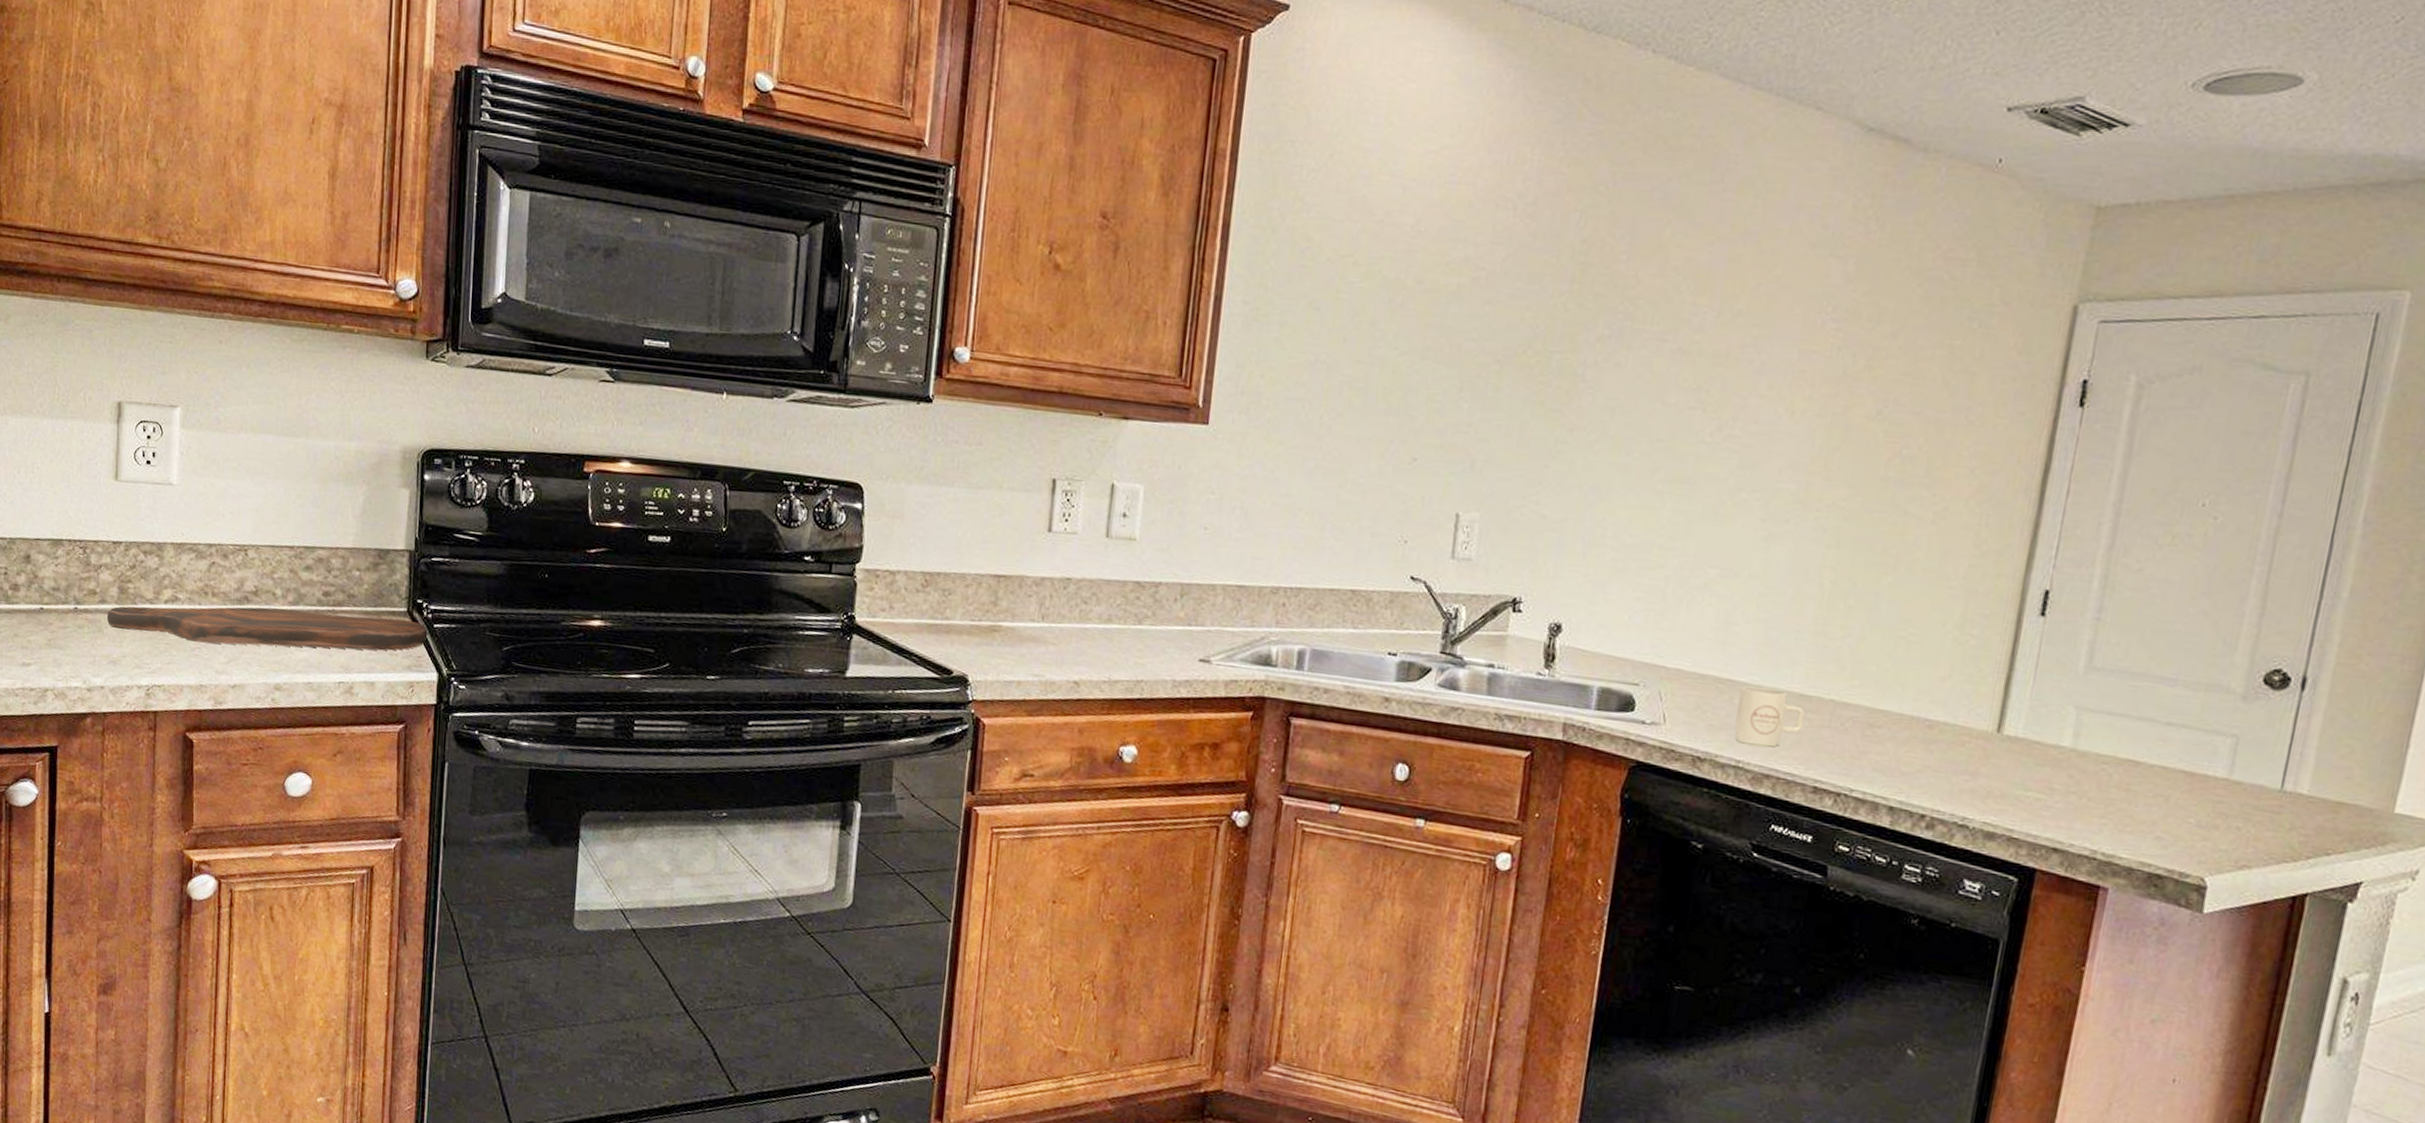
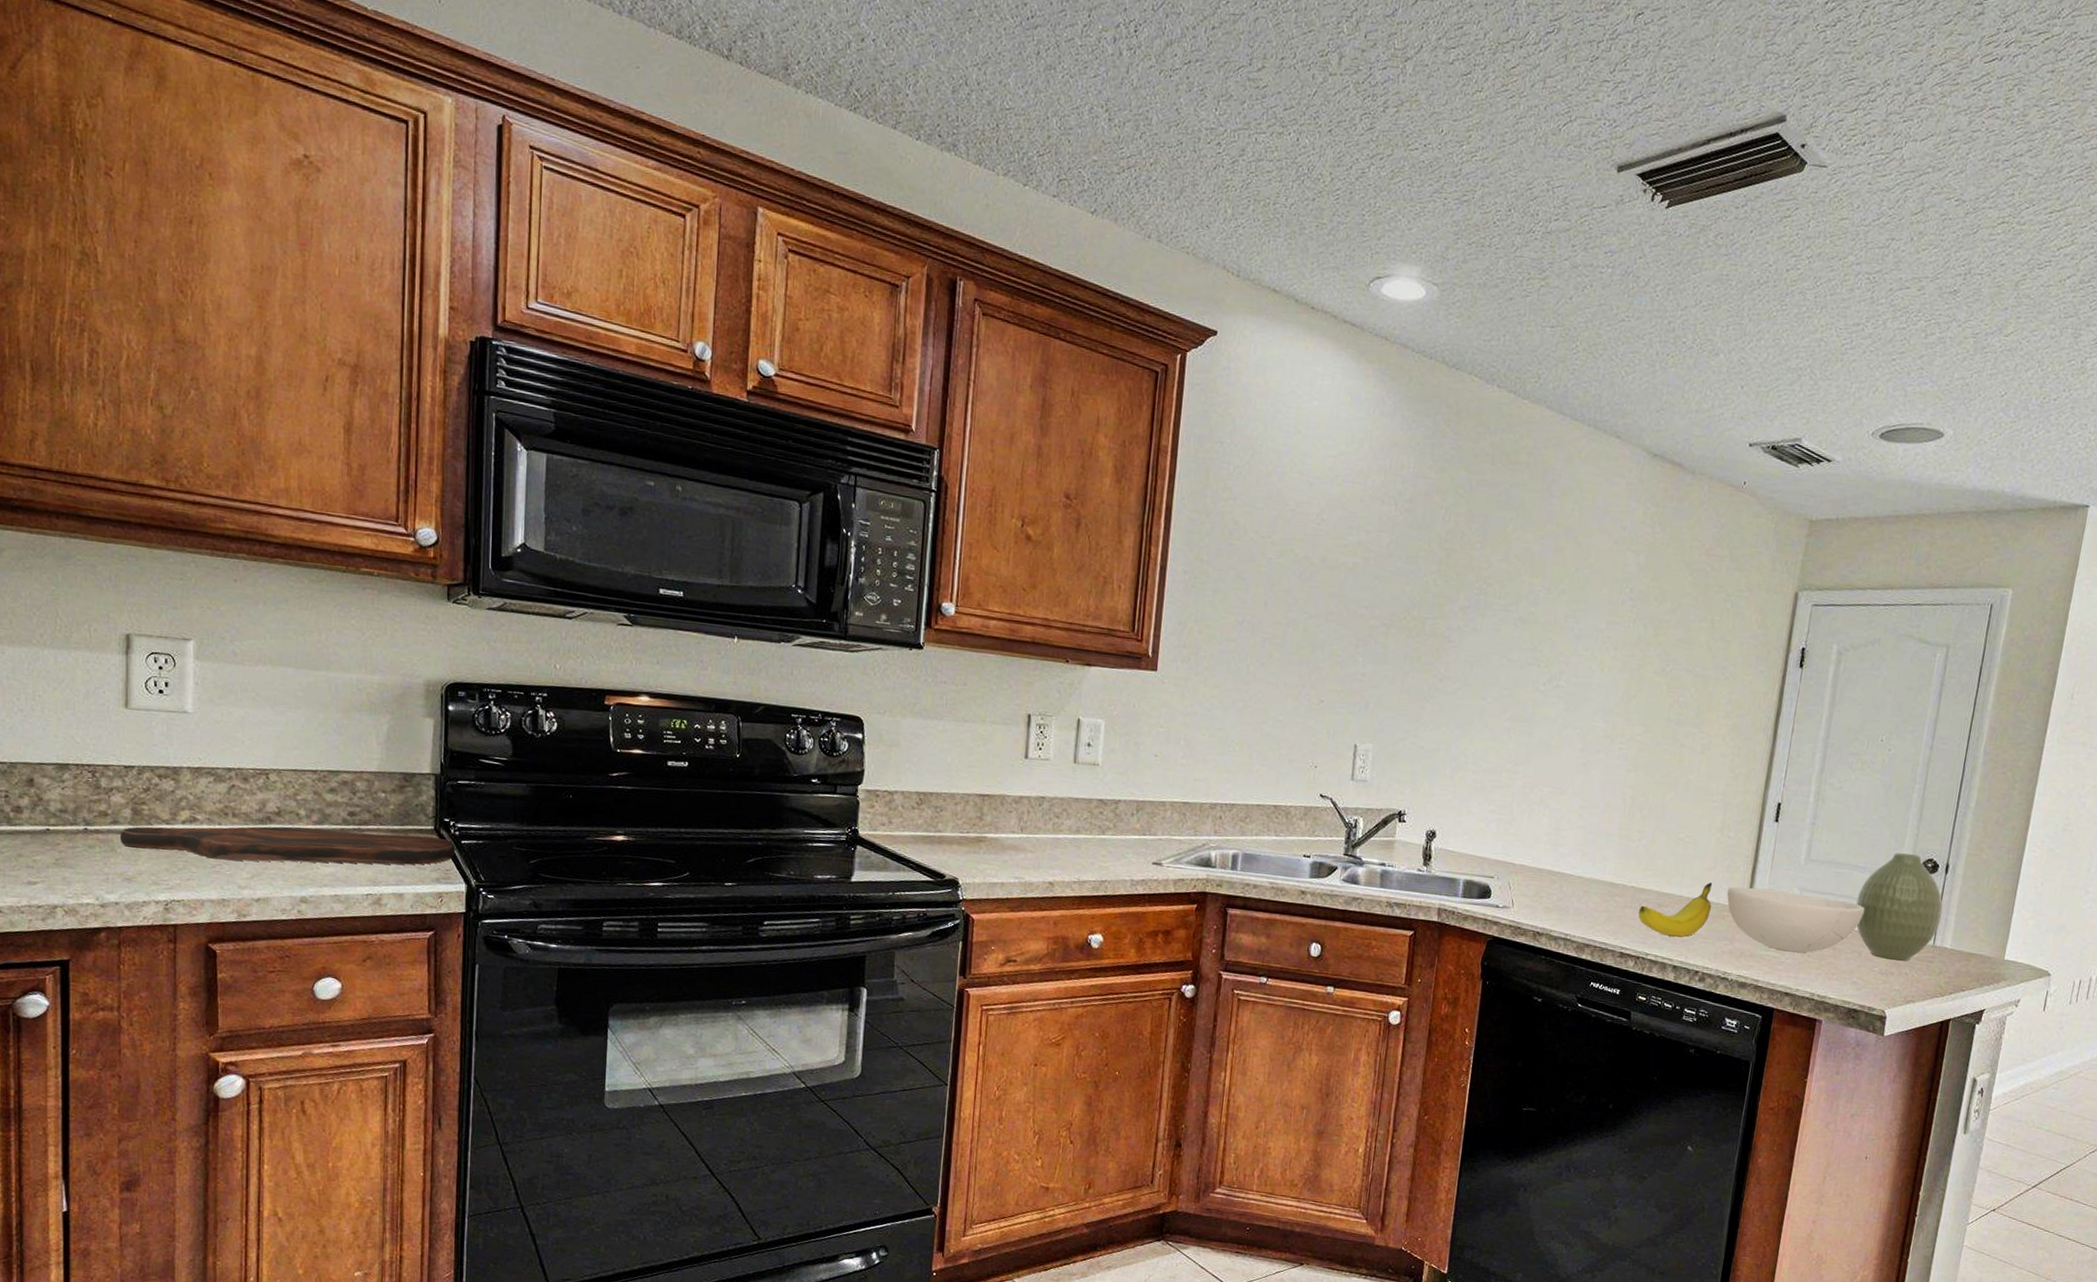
mug: present [1734,686,1805,748] -> none [1564,877,1614,923]
fruit: none [1839,696,1948,769] -> present [1638,882,1713,937]
bowl: none [1968,702,2176,795] -> present [1727,886,1865,953]
vase: none [2161,660,2297,811] -> present [1856,853,1943,961]

